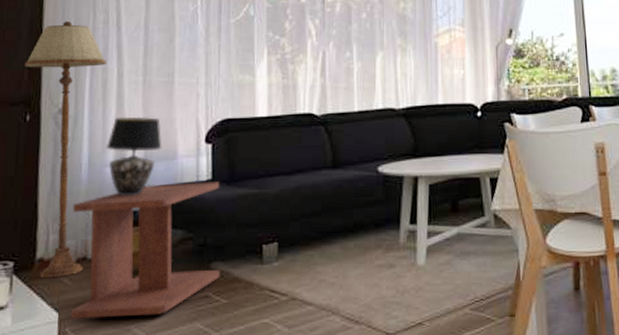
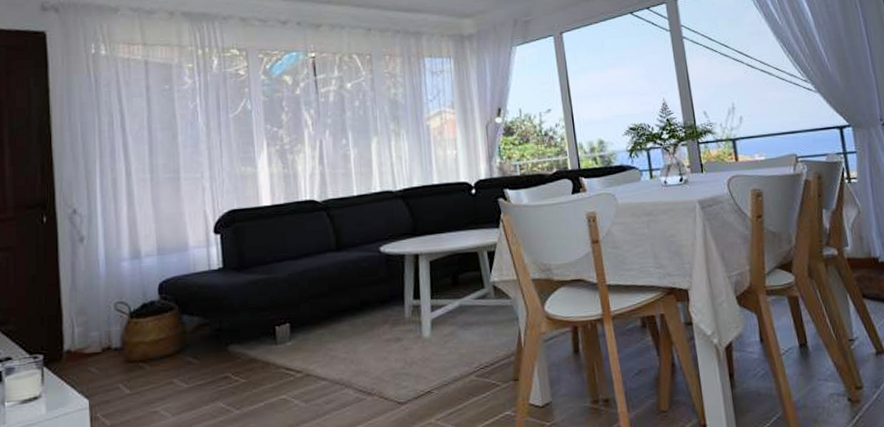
floor lamp: present [24,21,106,279] -> none [37,126,114,369]
side table: present [70,181,220,319] -> none [93,269,237,405]
table lamp: present [106,116,162,196] -> none [121,212,173,288]

